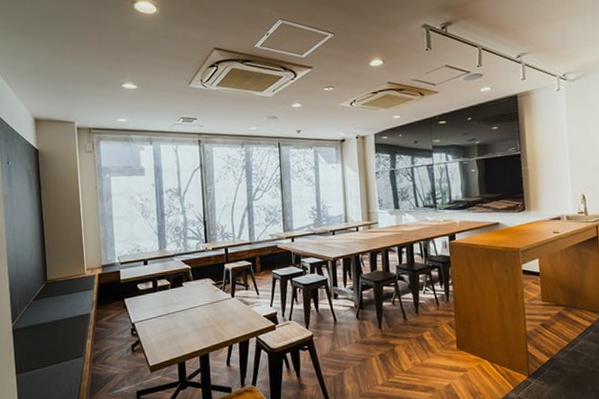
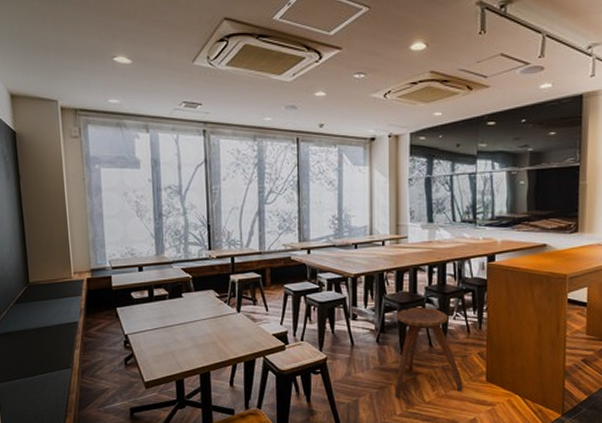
stool: none [373,284,437,369] -> present [394,308,463,398]

